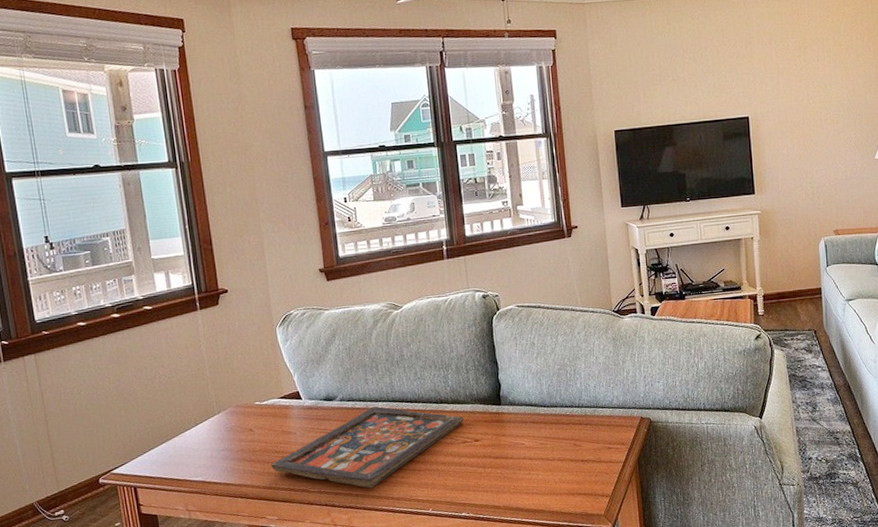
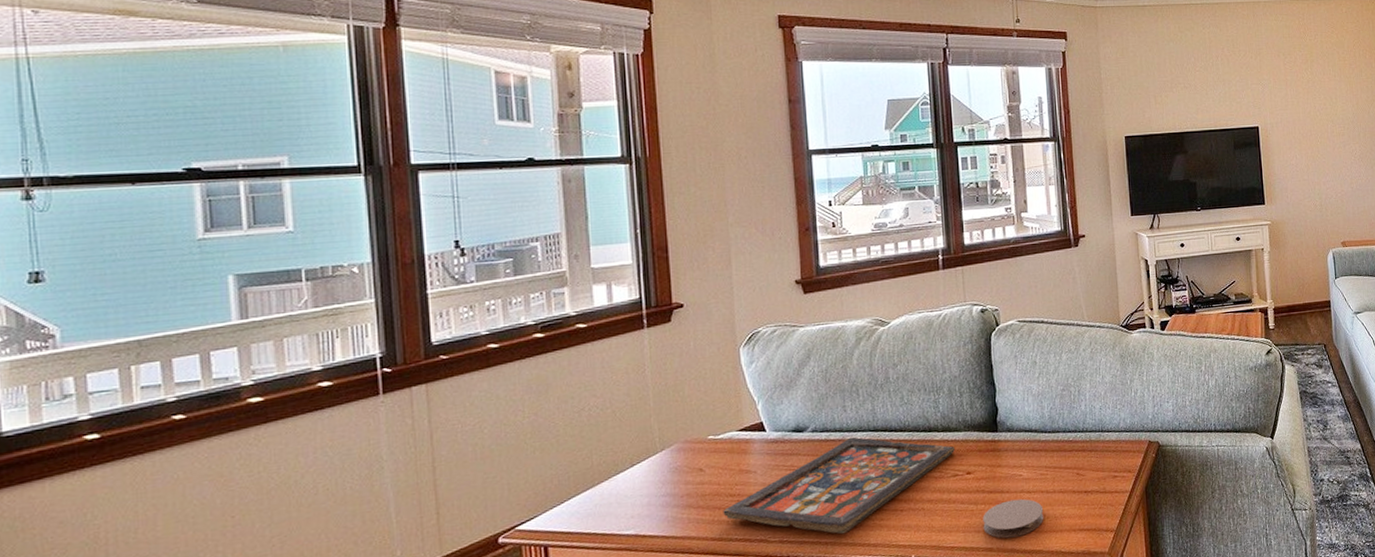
coaster: none [490,464,545,499] -> present [982,498,1044,539]

